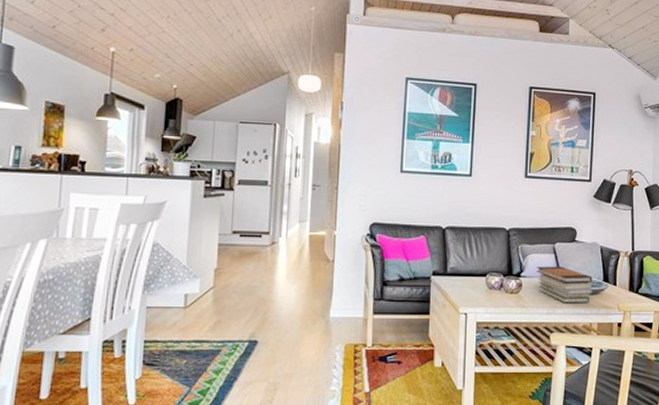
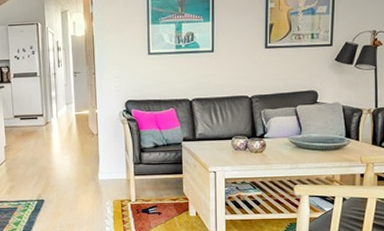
book stack: present [537,266,593,304] -> none [279,126,335,159]

